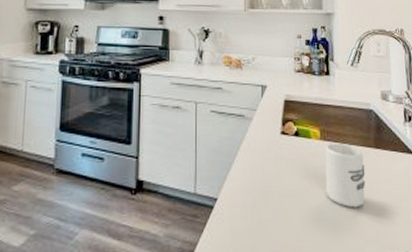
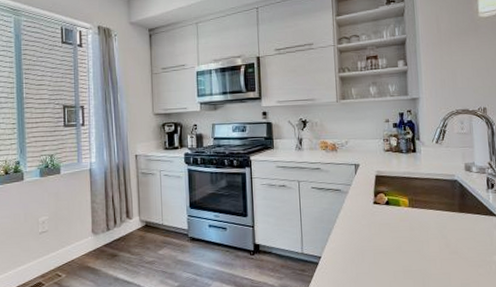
cup: present [325,143,366,208] -> none [413,209,451,262]

